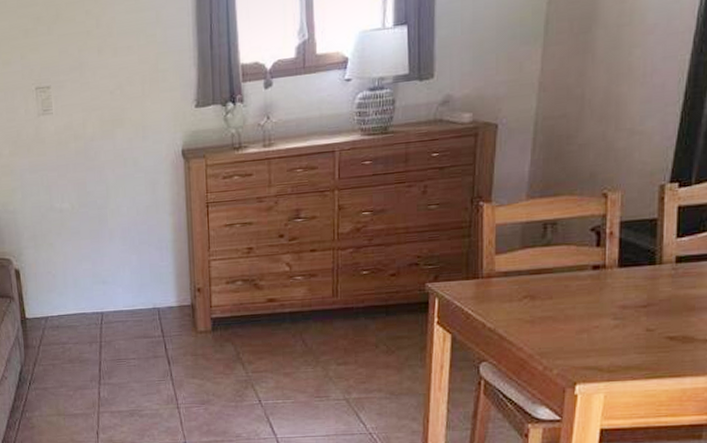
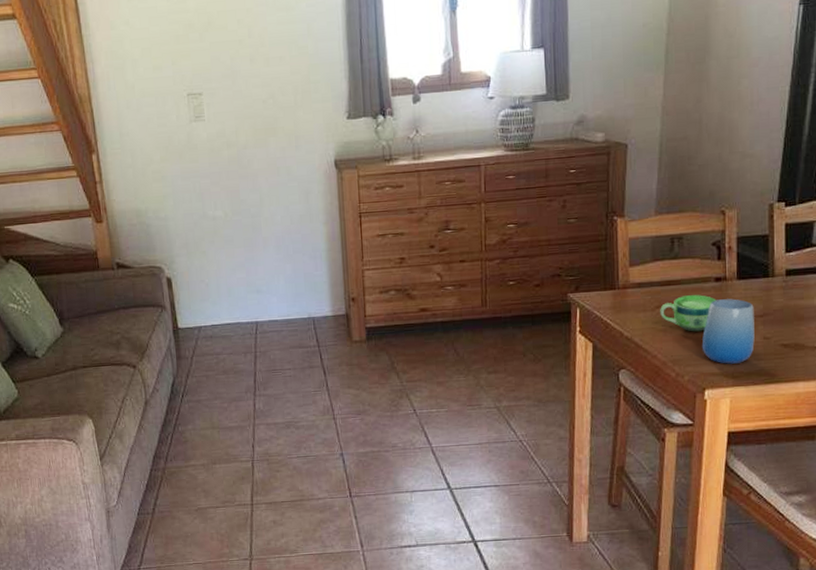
cup: none [528,284,594,323] -> present [660,295,717,332]
cup: none [574,288,637,358] -> present [701,299,755,364]

